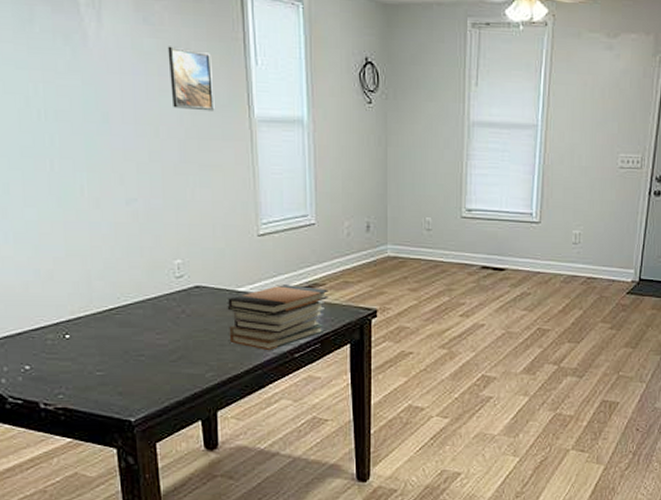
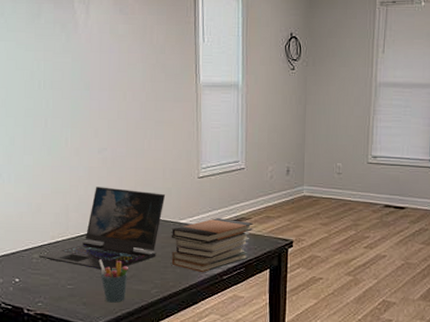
laptop: none [55,247,218,353] -> present [39,187,166,271]
pen holder: none [136,338,175,391] -> present [99,259,128,303]
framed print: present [167,46,215,112] -> none [136,30,170,79]

